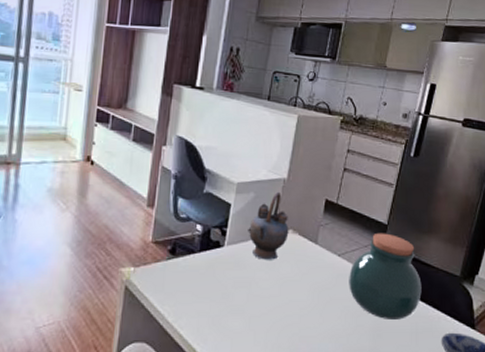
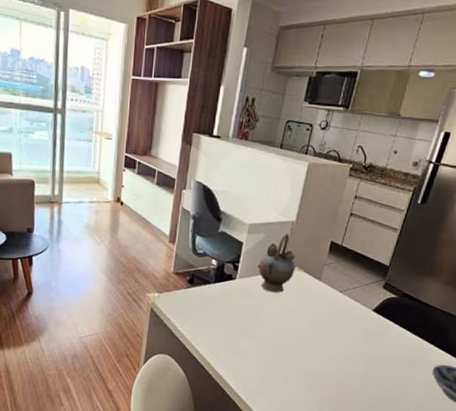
jar: present [349,232,422,320] -> none [348,273,418,350]

